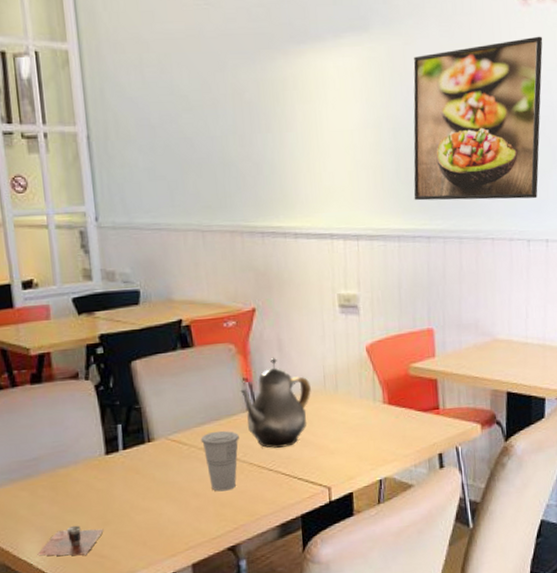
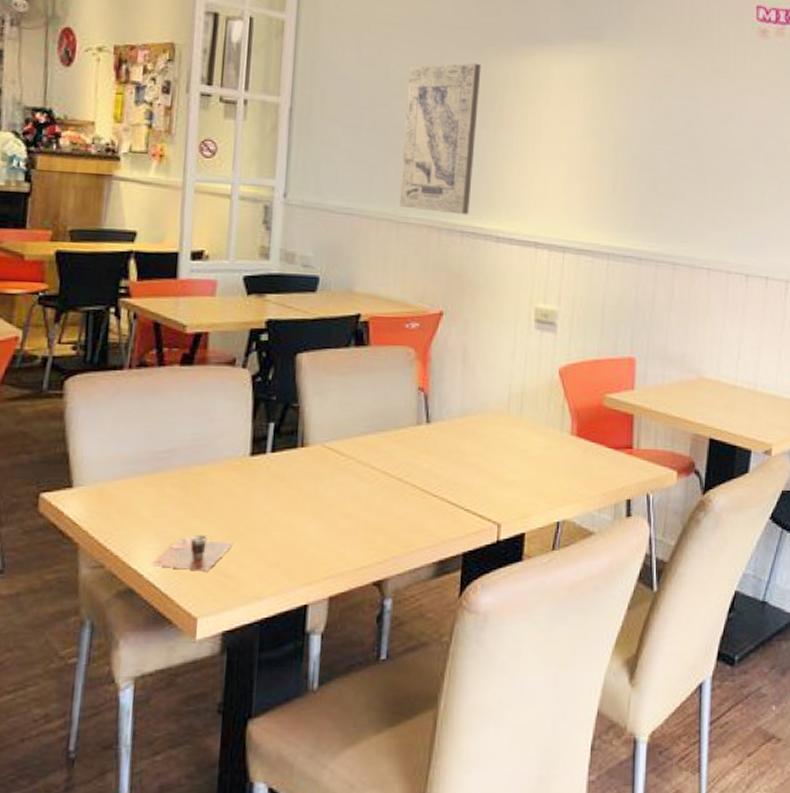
wall art: none [192,68,267,217] -> present [399,62,482,215]
cup: present [200,430,239,492] -> none [361,443,405,514]
teapot: present [240,357,311,448] -> none [413,368,493,471]
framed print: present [413,36,543,201] -> none [629,68,779,232]

